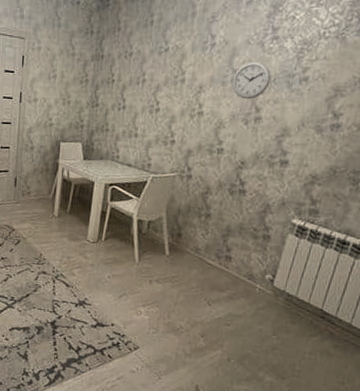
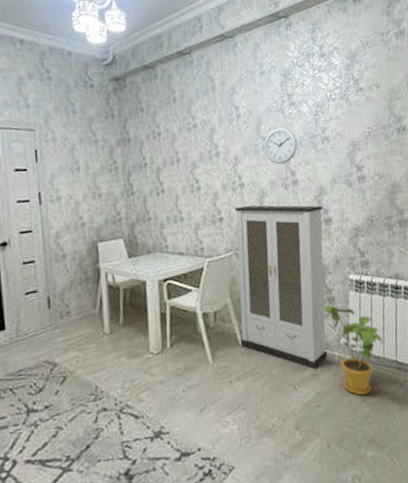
cabinet: none [166,133,281,294] -> present [234,205,327,370]
house plant: none [255,241,312,330] -> present [324,305,383,396]

